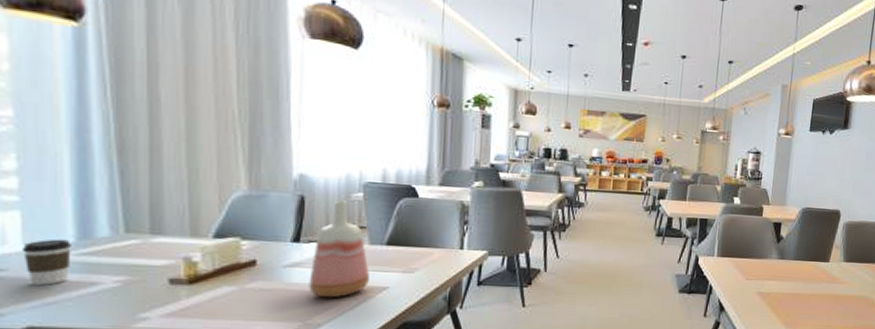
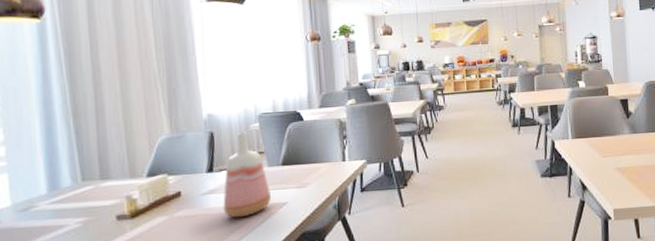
coffee cup: present [23,239,71,286] -> none [10,192,45,234]

